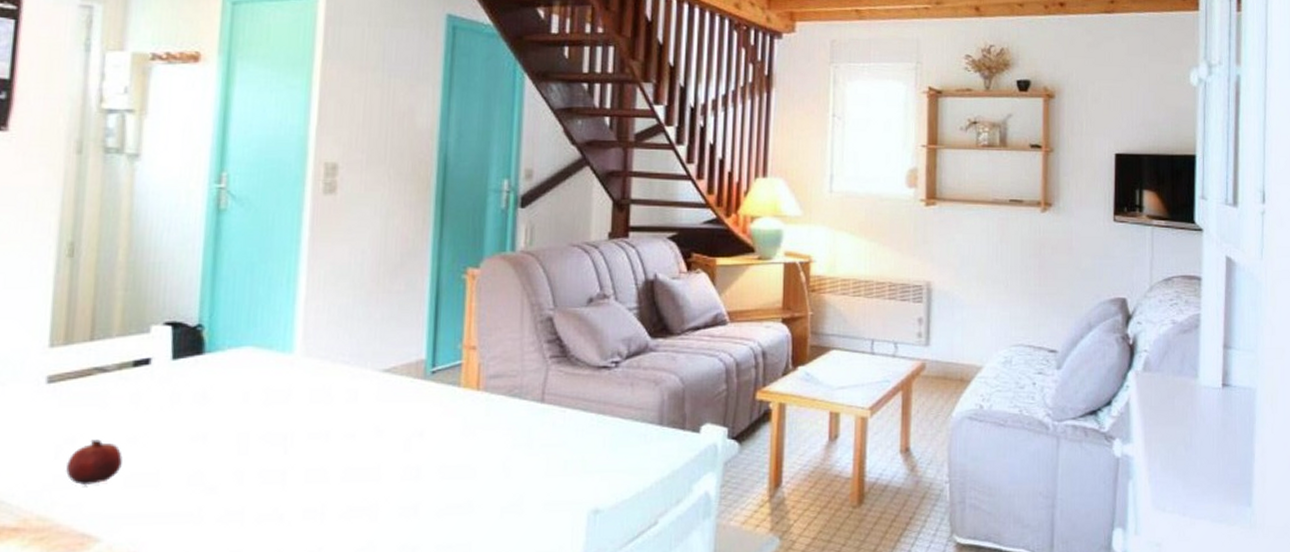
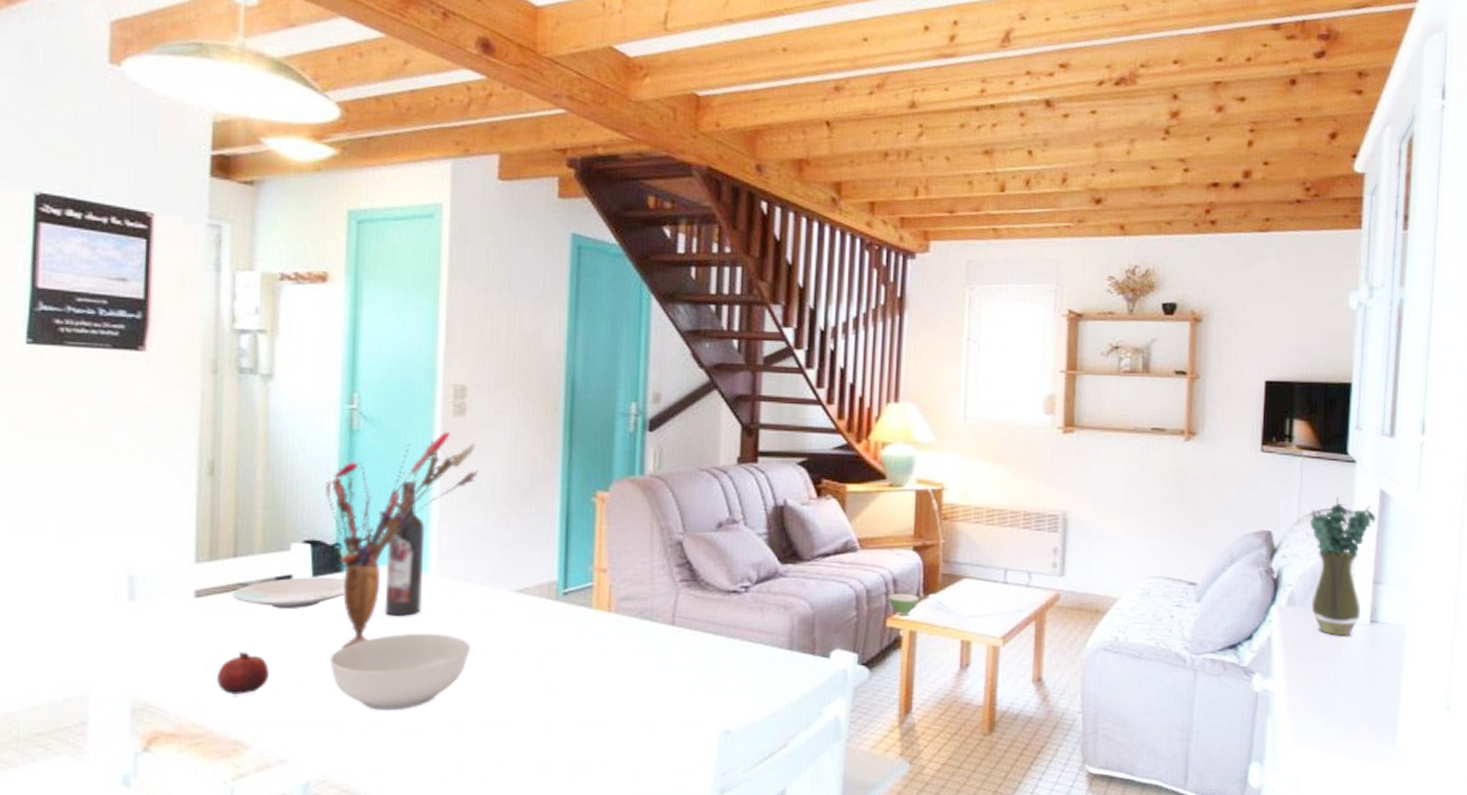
plate: none [86,360,207,393] -> present [232,577,345,608]
bowl: none [186,415,335,497] -> present [329,633,471,710]
bouquet: none [188,210,349,433] -> present [324,432,479,648]
wine bottle: none [246,259,291,399] -> present [384,480,425,616]
bowl: none [757,365,789,388] -> present [887,593,920,615]
vase: none [1161,265,1224,400] -> present [1309,497,1376,636]

